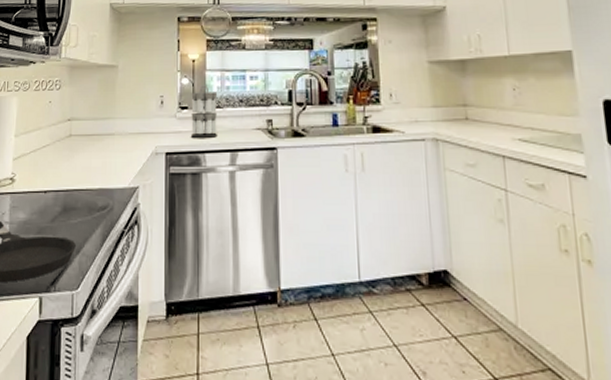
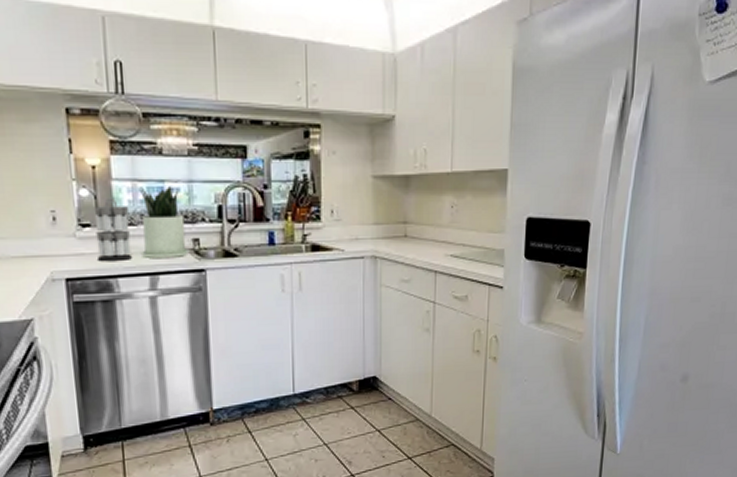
planter: none [224,74,264,138] -> present [140,185,190,259]

